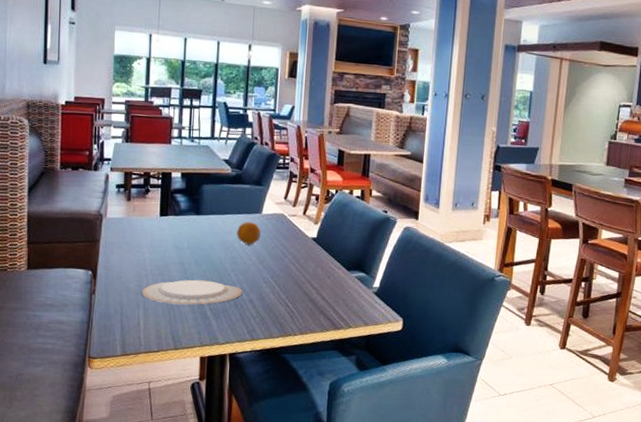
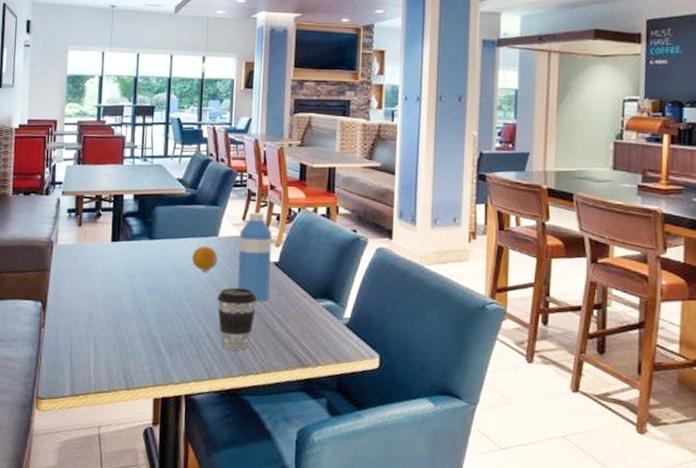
plate: present [141,279,243,305] -> none [91,310,199,340]
coffee cup: none [260,260,296,315] -> present [217,288,257,350]
water bottle: none [278,192,311,273] -> present [237,212,272,302]

